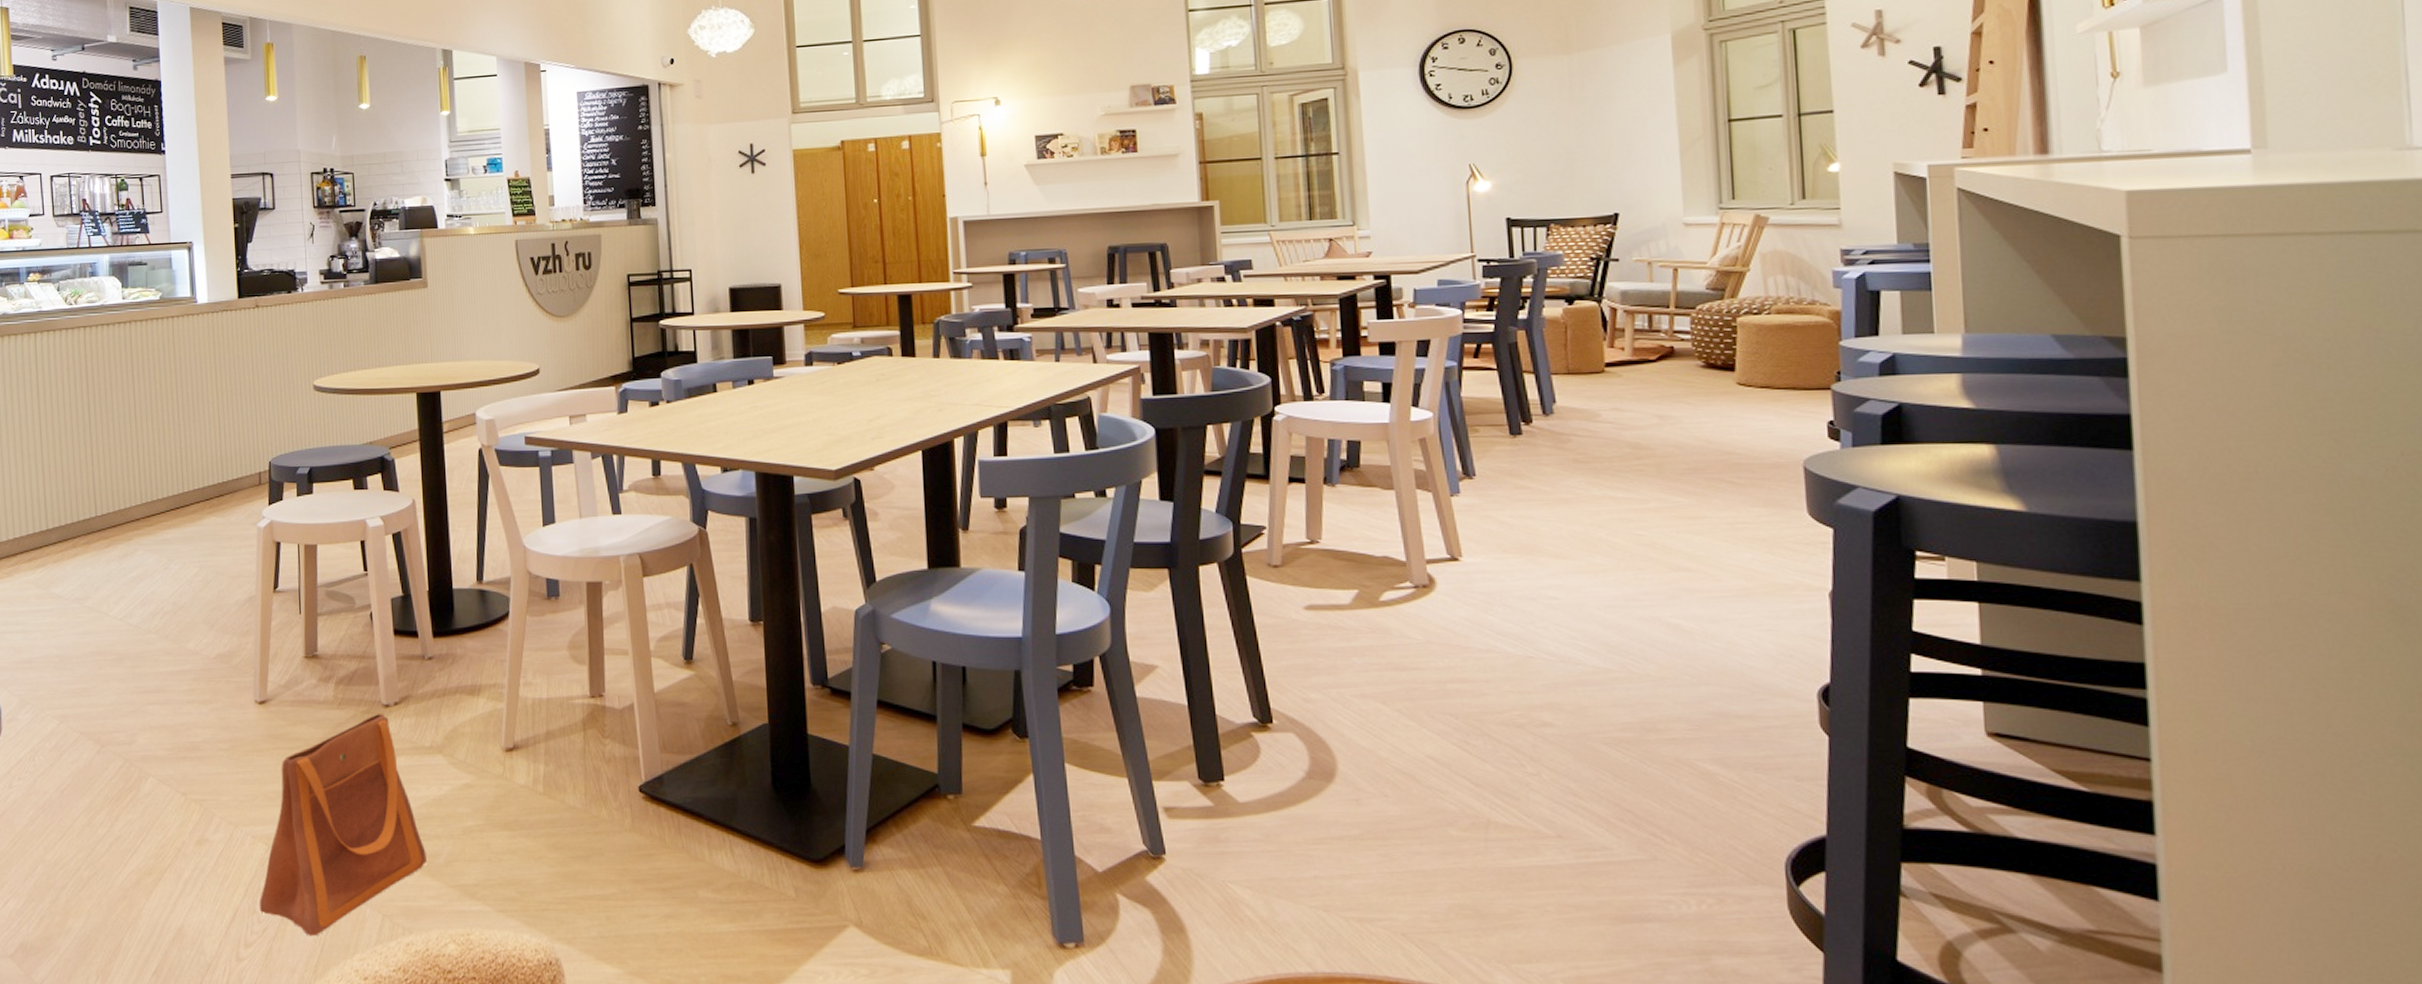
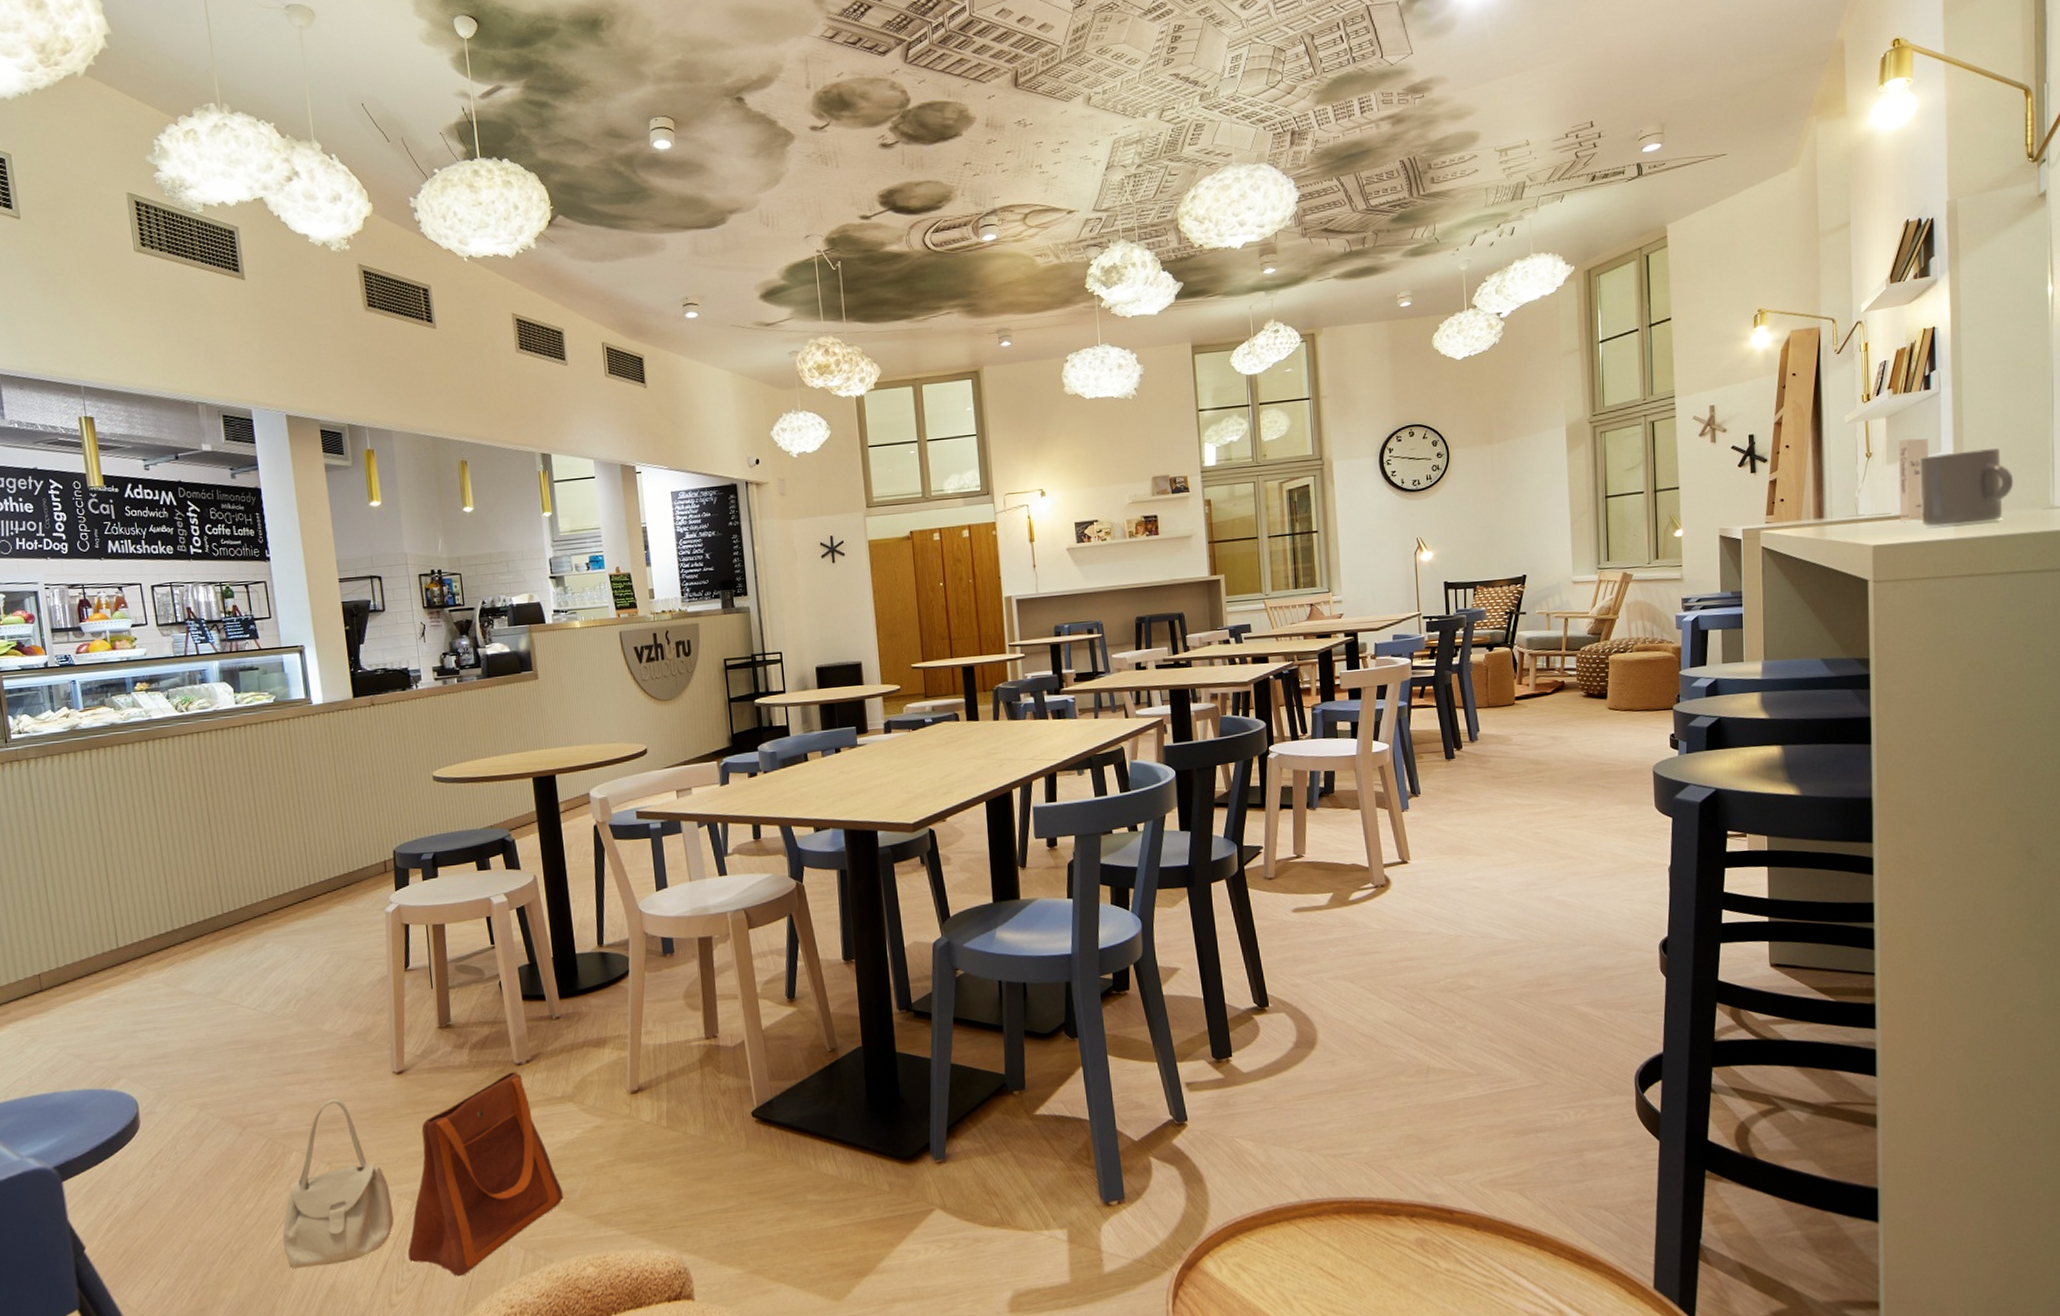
handbag: none [132,724,247,906] -> present [282,1099,394,1270]
book: none [2159,54,2208,162] -> present [1898,438,1929,522]
cup: none [2192,69,2346,170] -> present [1918,448,2014,528]

